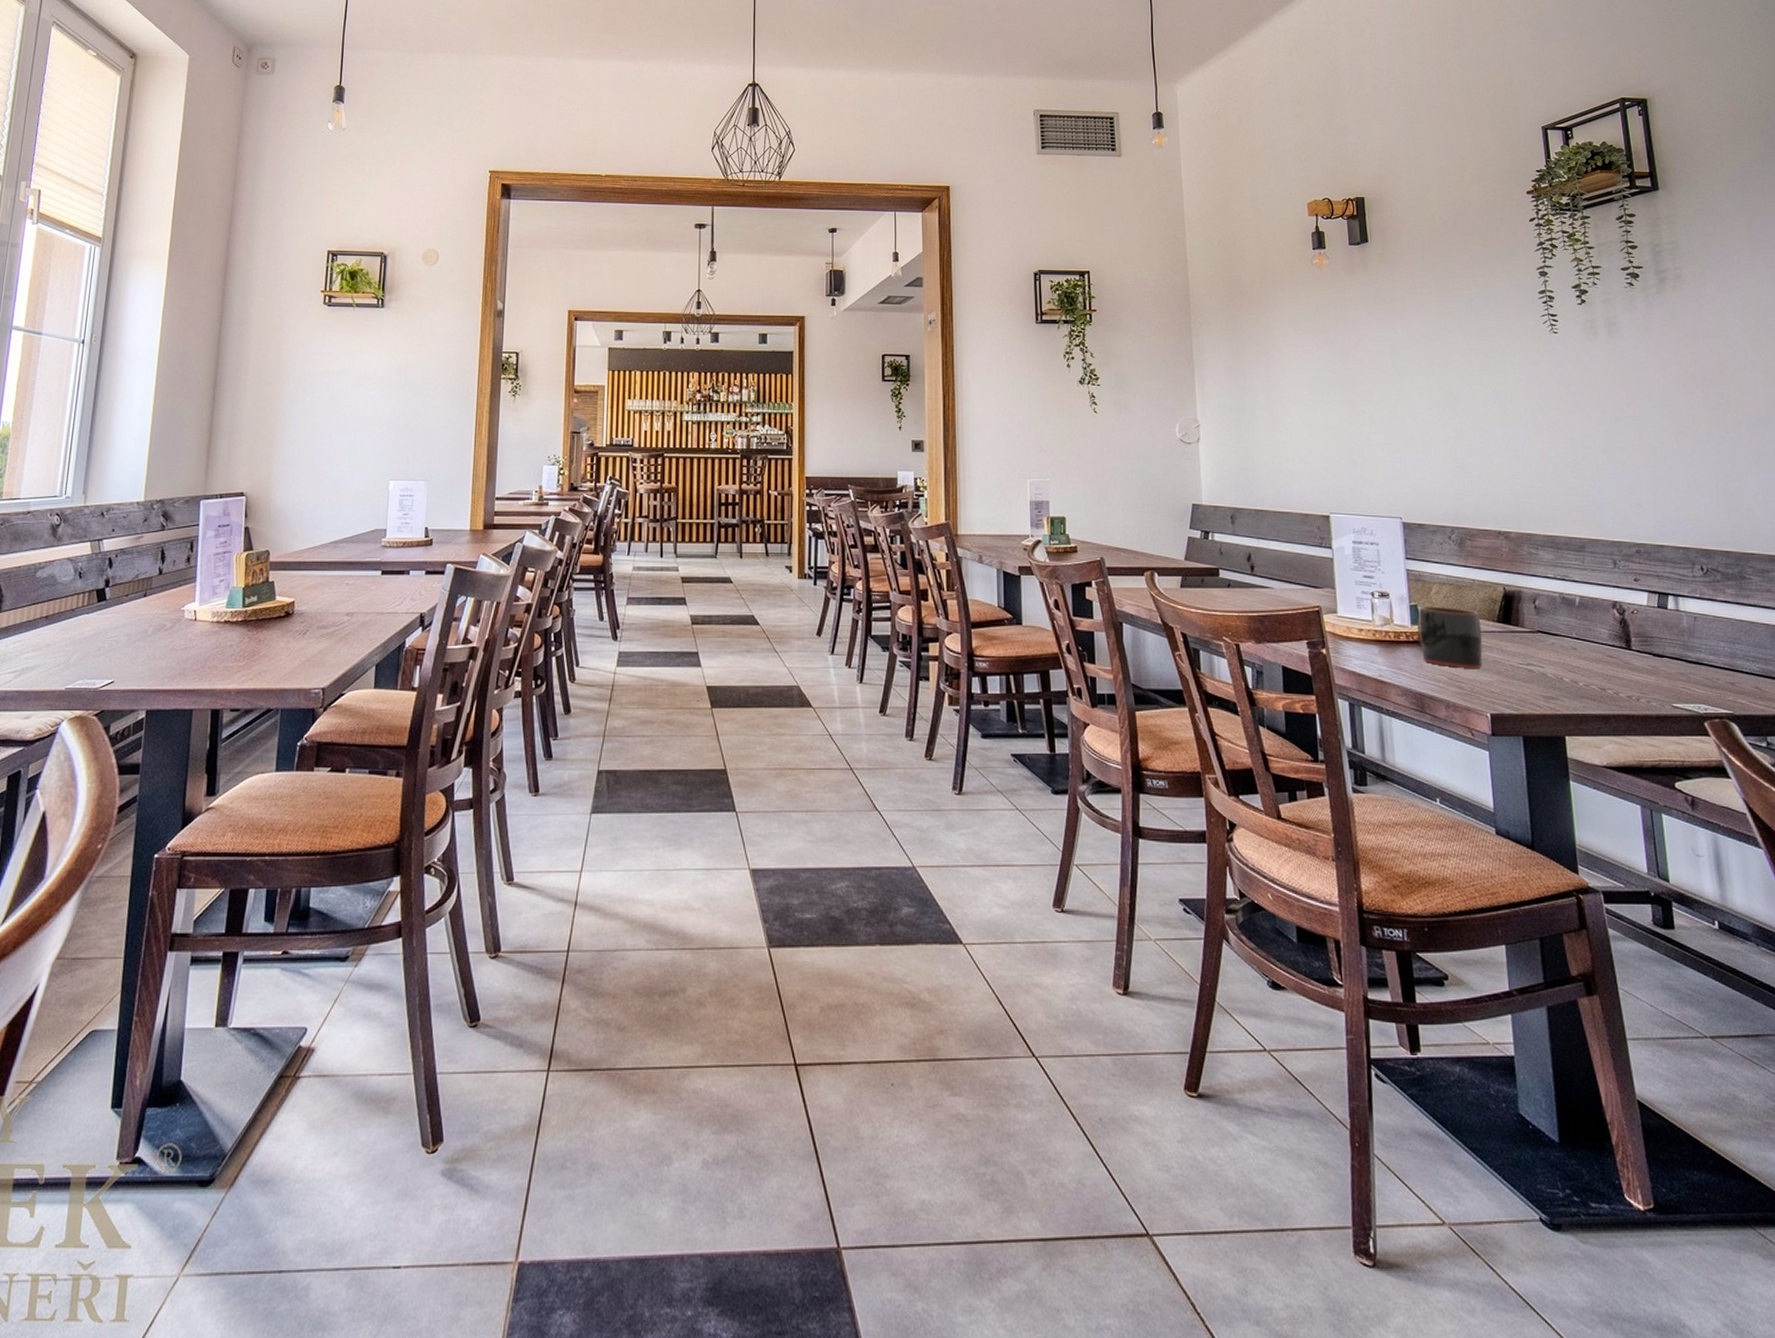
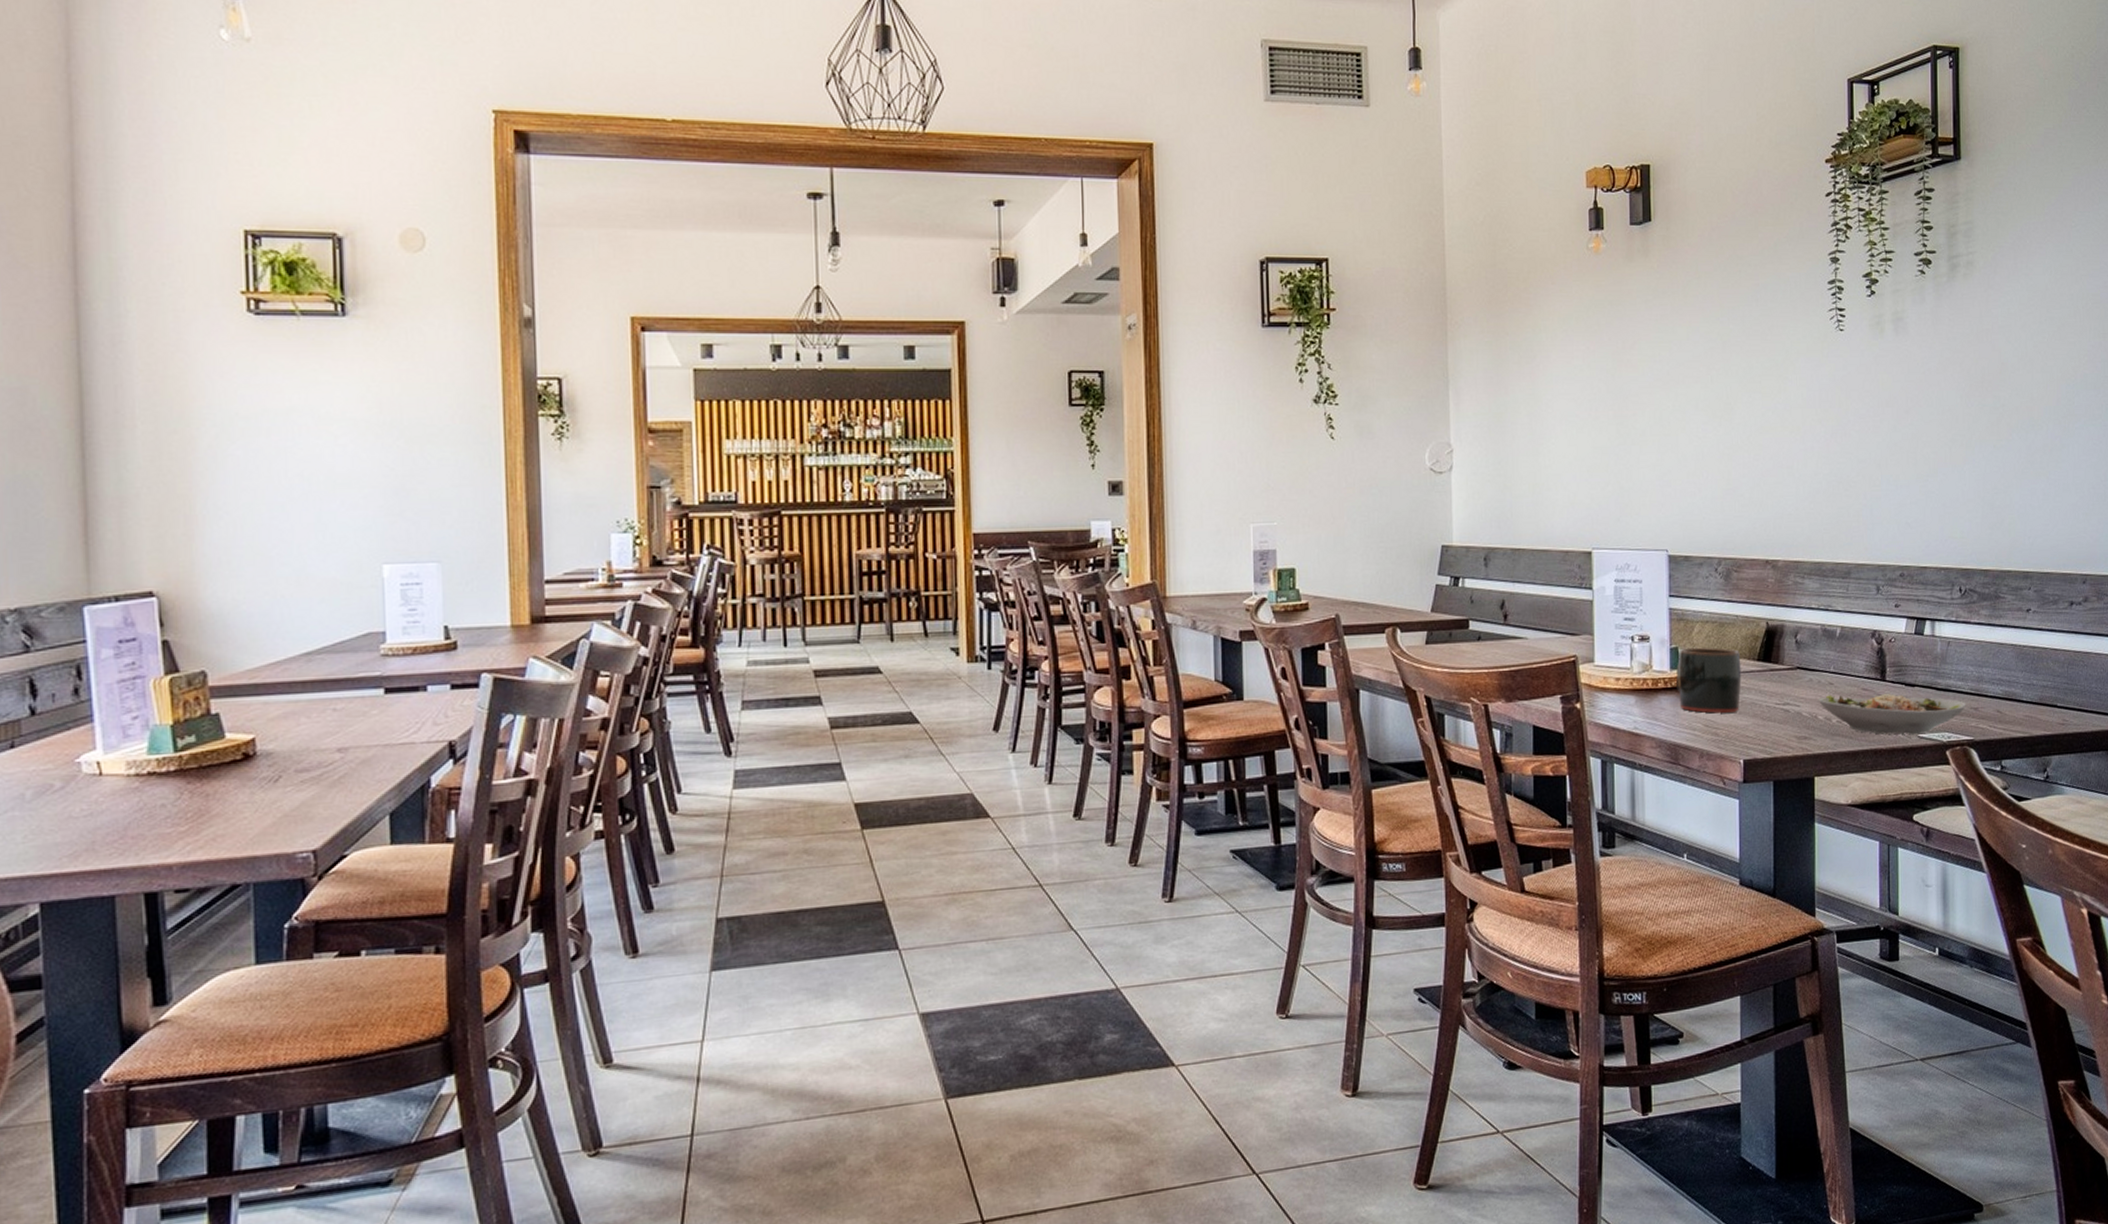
salad: none [1562,659,1721,703] -> present [1818,693,1966,735]

